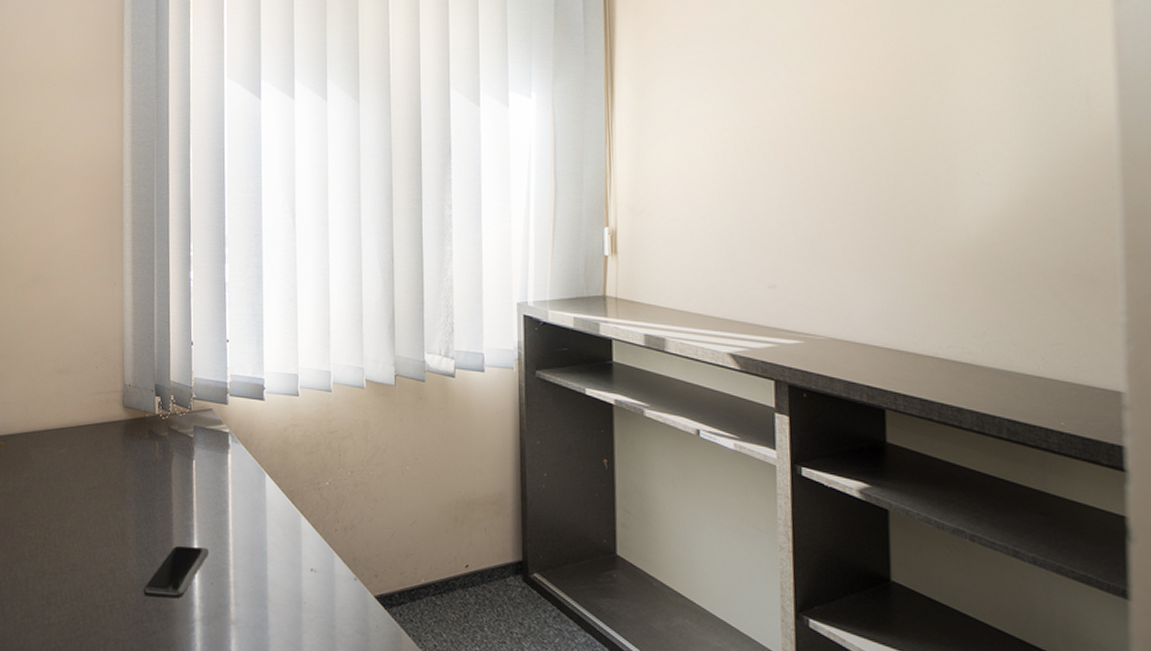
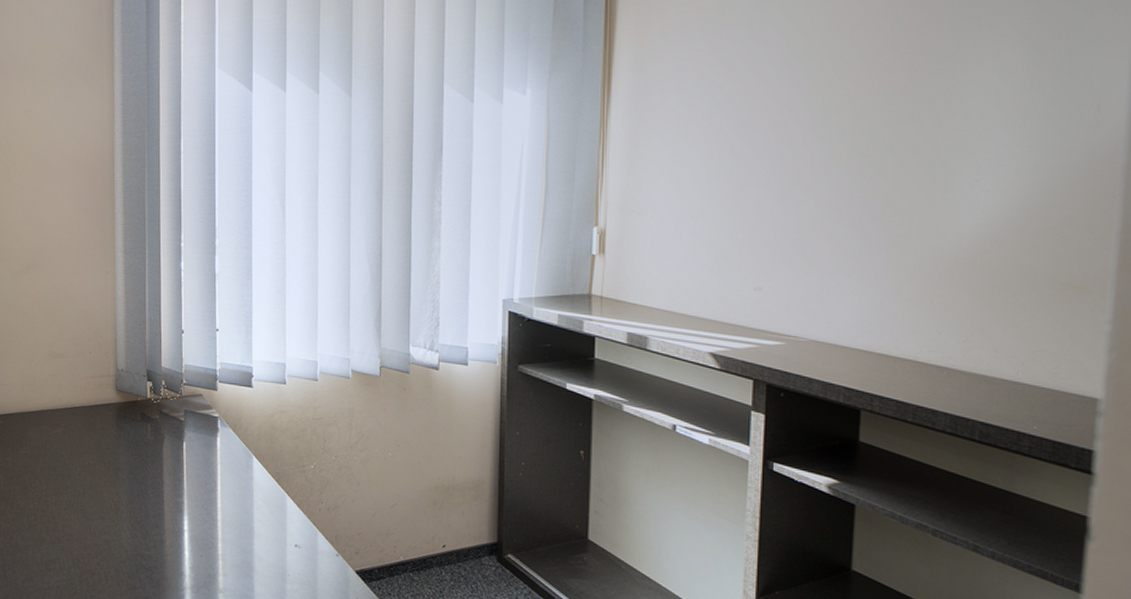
smartphone: present [143,546,208,599] -> none [136,521,198,568]

